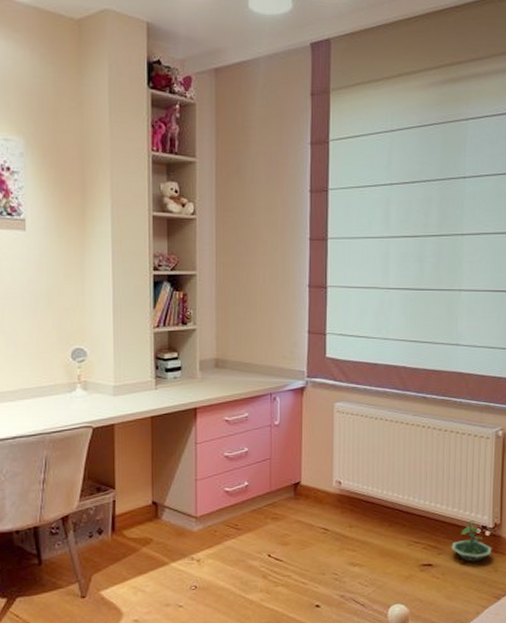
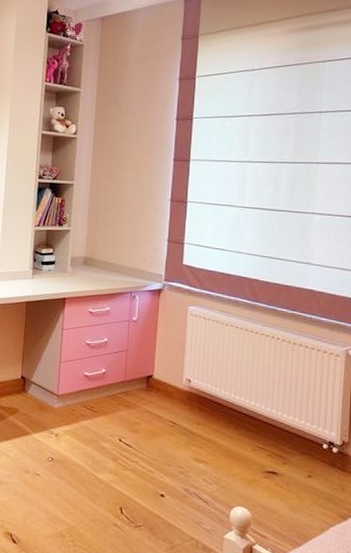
terrarium: present [451,520,492,562] -> none [297,434,339,477]

